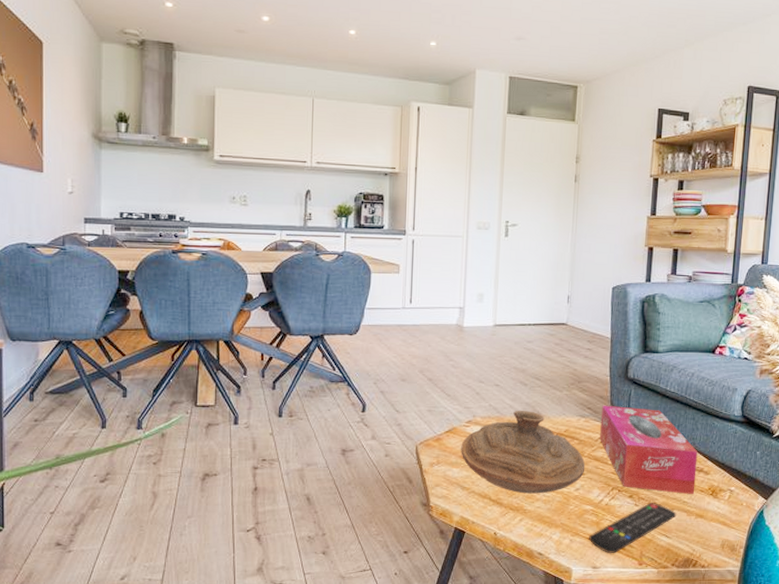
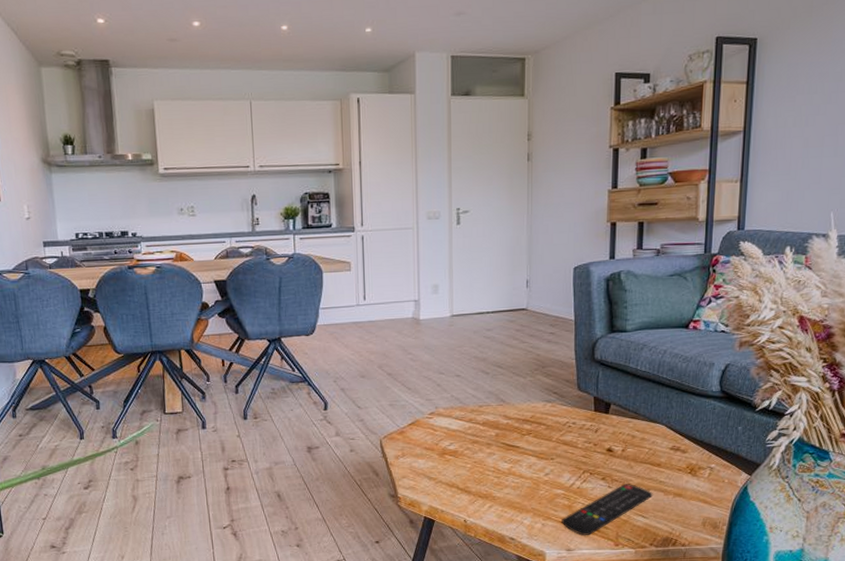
decorative bowl: present [461,410,586,494] -> none [425,398,554,481]
tissue box: present [600,405,698,495] -> none [568,388,674,474]

